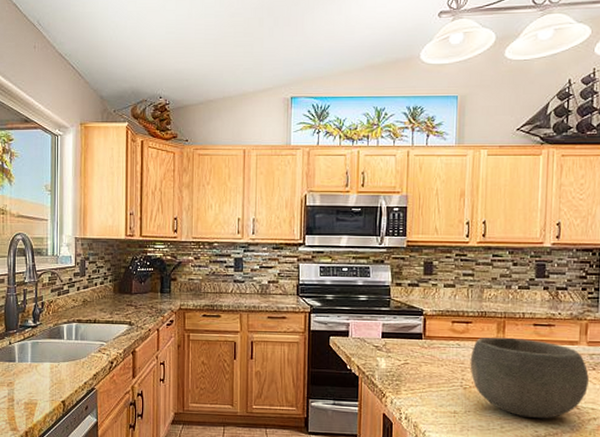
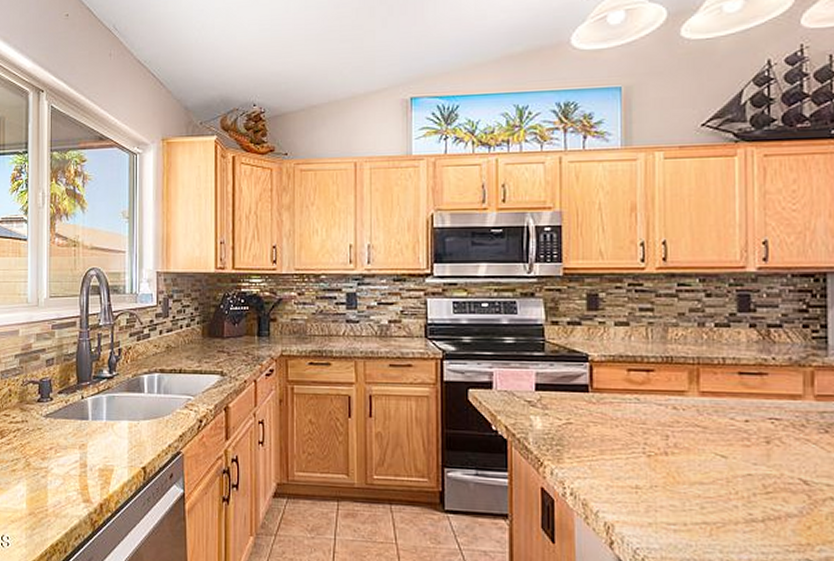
bowl: present [470,337,589,419] -> none [654,389,820,498]

